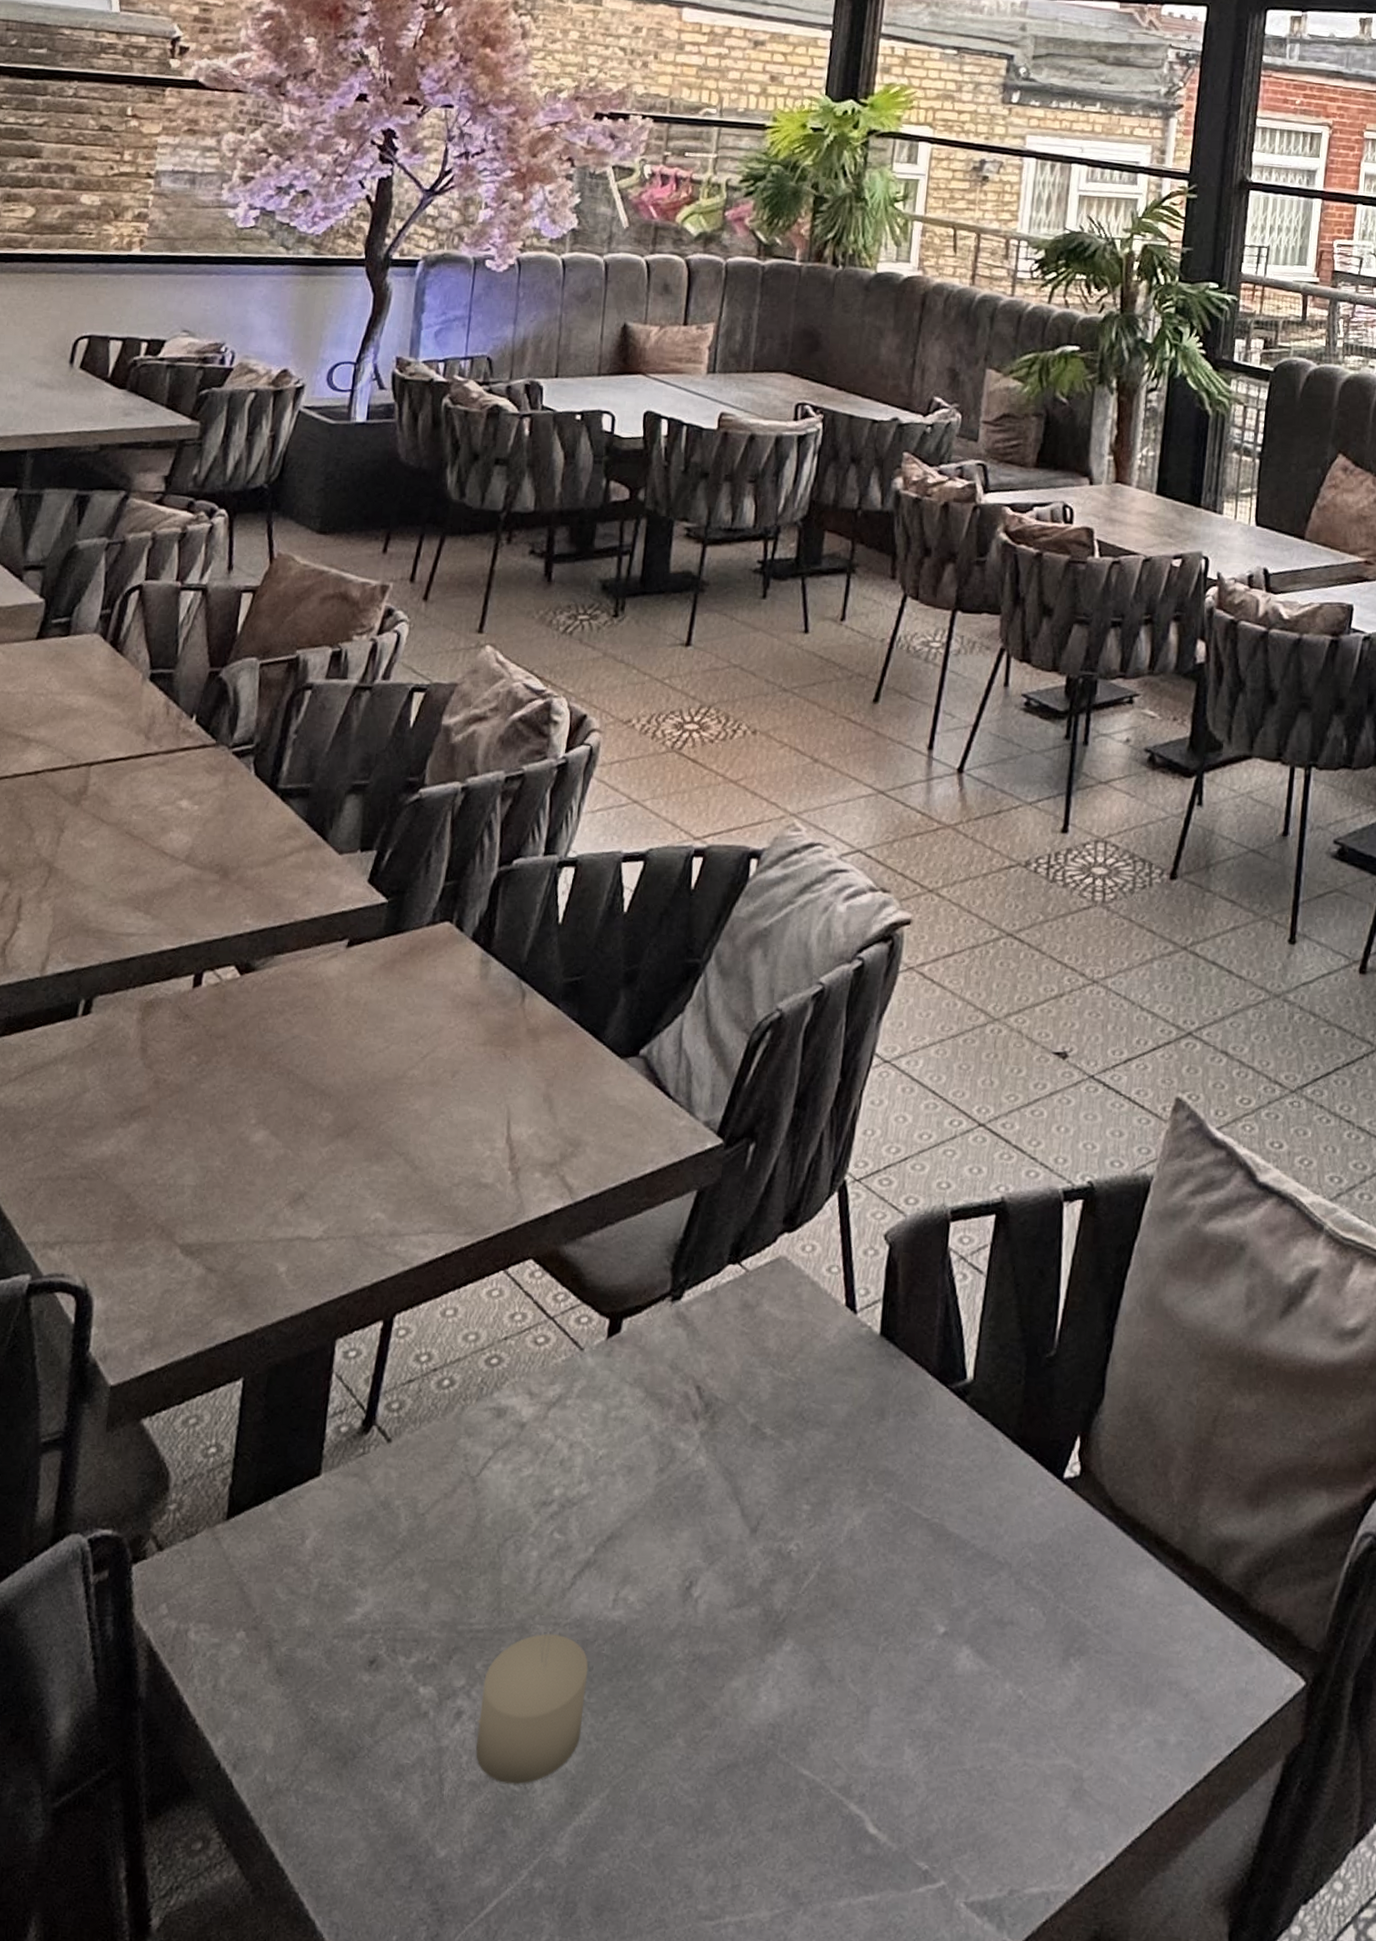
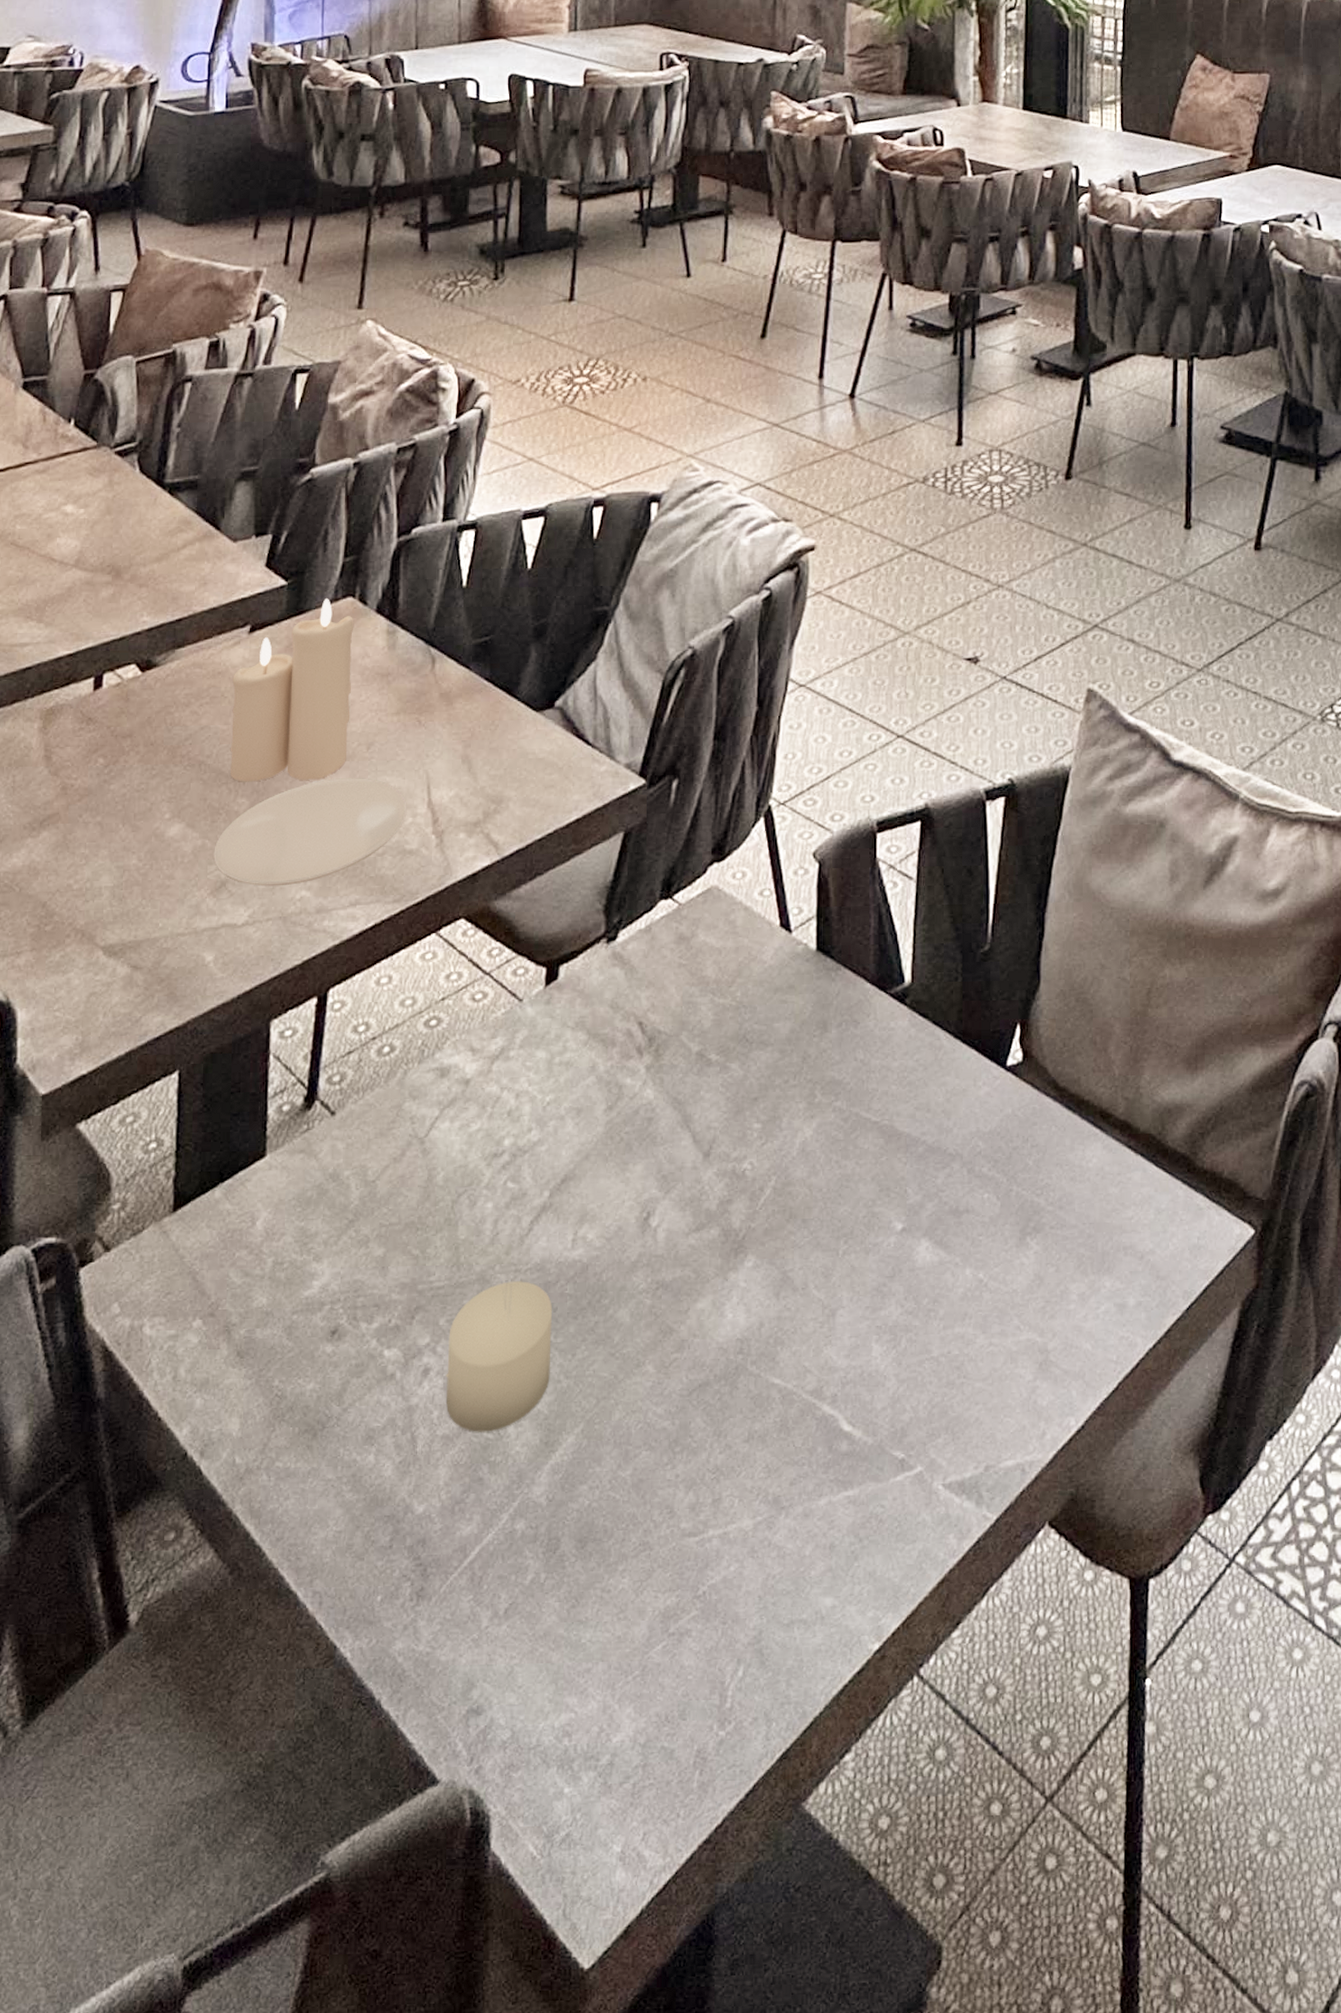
plate: none [294,1102,487,1206] -> present [214,778,407,887]
candle: none [316,921,450,1102] -> present [229,598,354,782]

